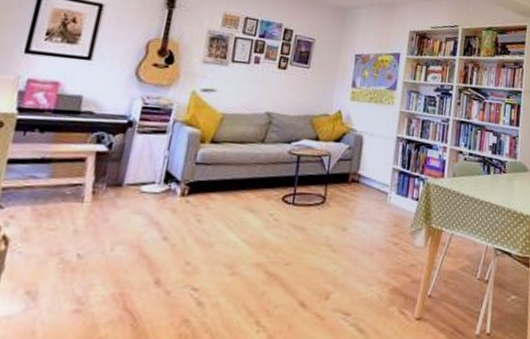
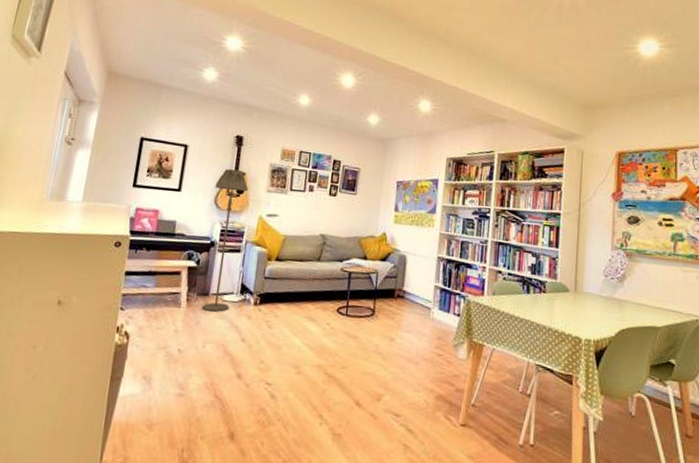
floor lamp: none [113,35,179,206] -> present [202,169,248,312]

